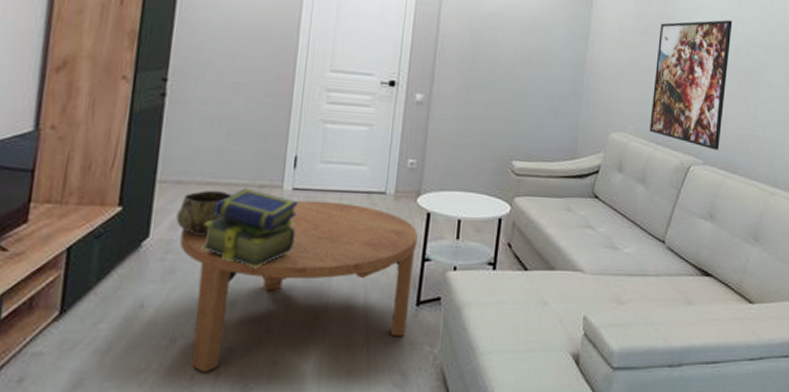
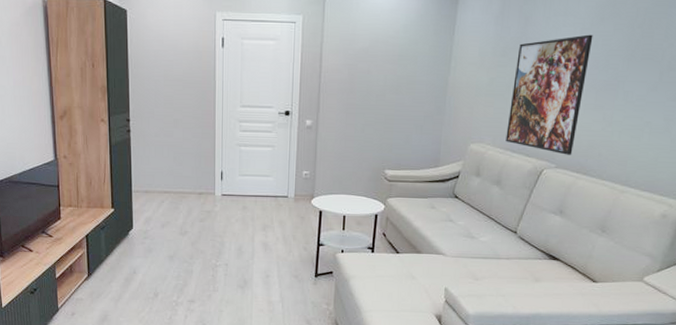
decorative bowl: present [176,190,232,235] -> none [148,197,181,227]
coffee table: present [180,200,418,372] -> none [153,203,313,315]
stack of books: present [202,187,298,269] -> none [166,194,226,250]

